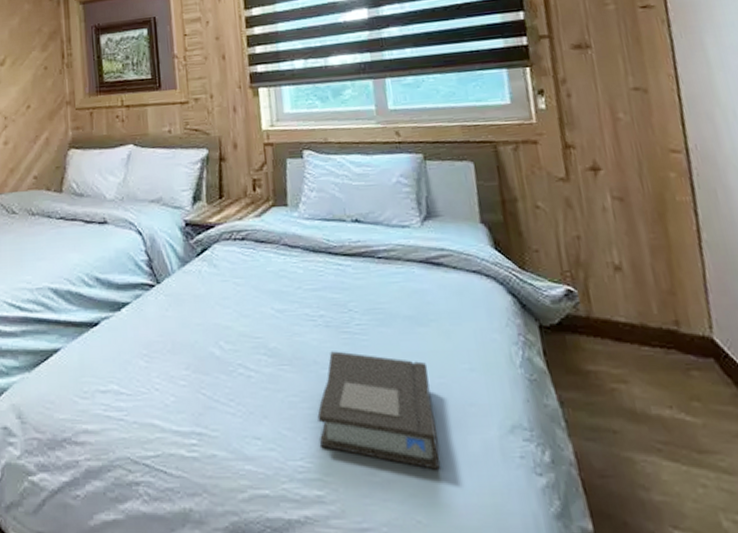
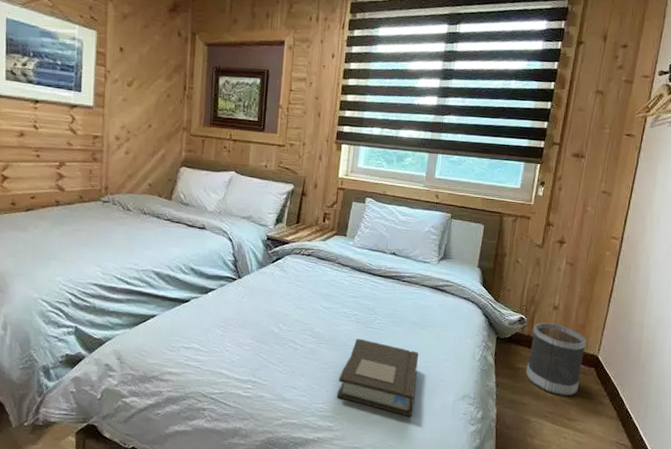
wastebasket: none [591,293,699,411] -> present [525,322,587,396]

